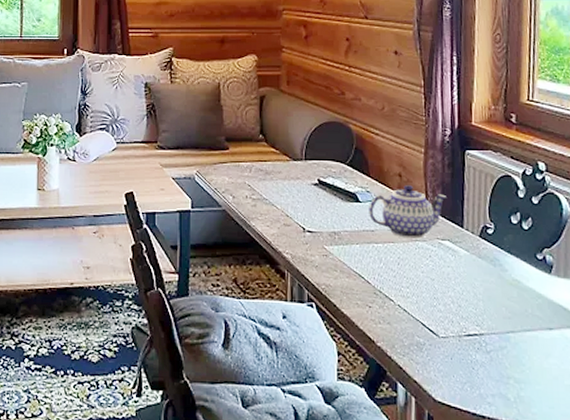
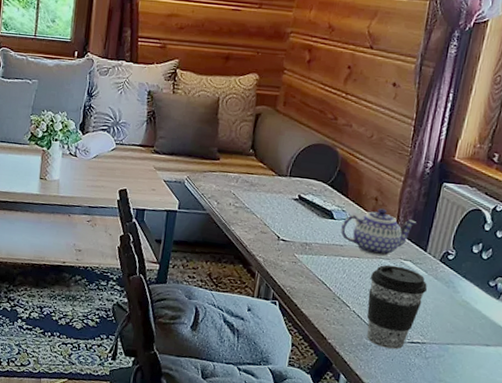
coffee cup: none [409,247,472,346] -> present [366,265,427,349]

